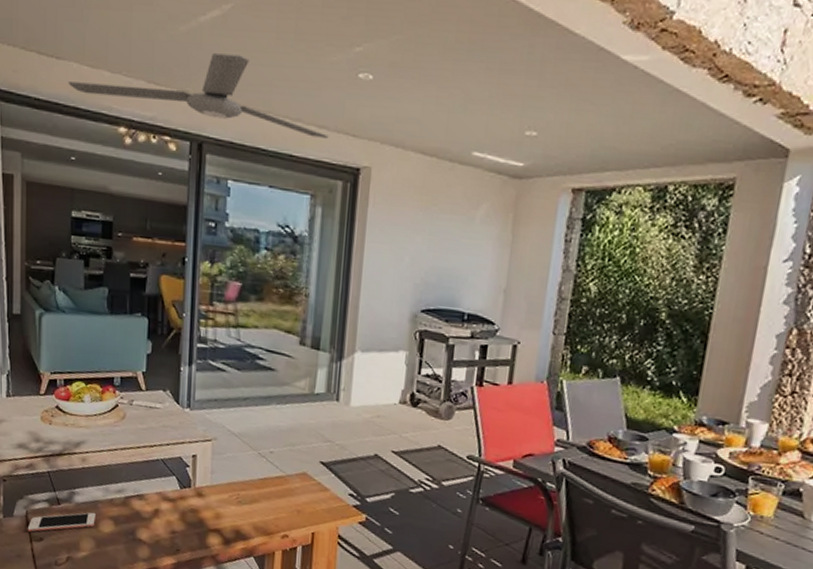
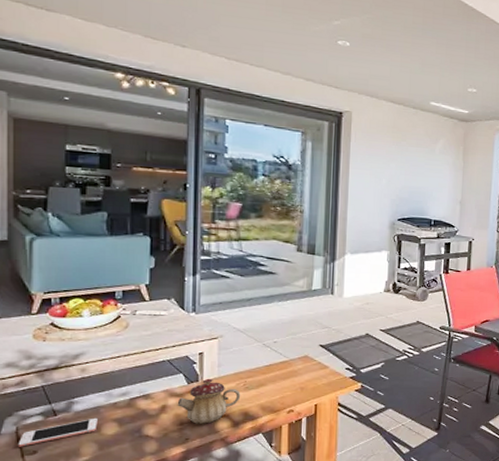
ceiling fan: present [68,53,329,138] -> none [60,17,315,89]
teapot: none [169,485,233,537] -> present [177,378,241,424]

